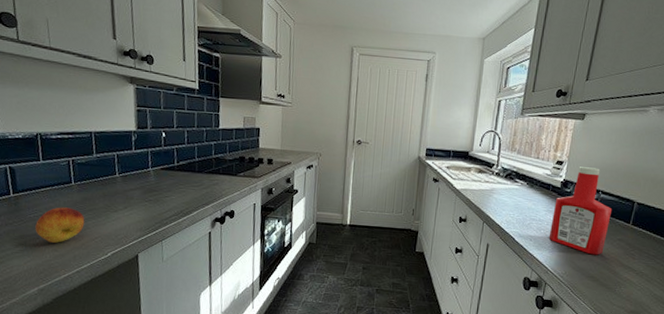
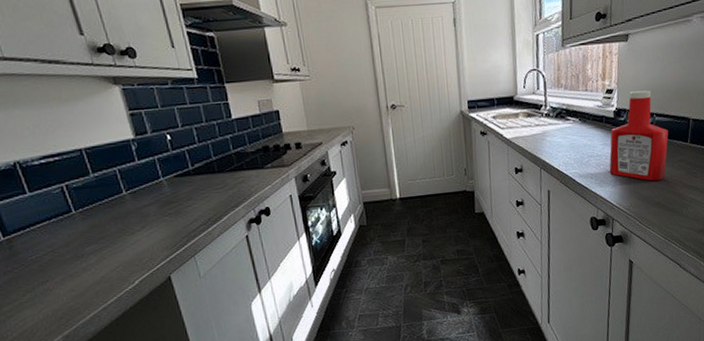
fruit: present [35,207,85,243] -> none [40,239,100,283]

